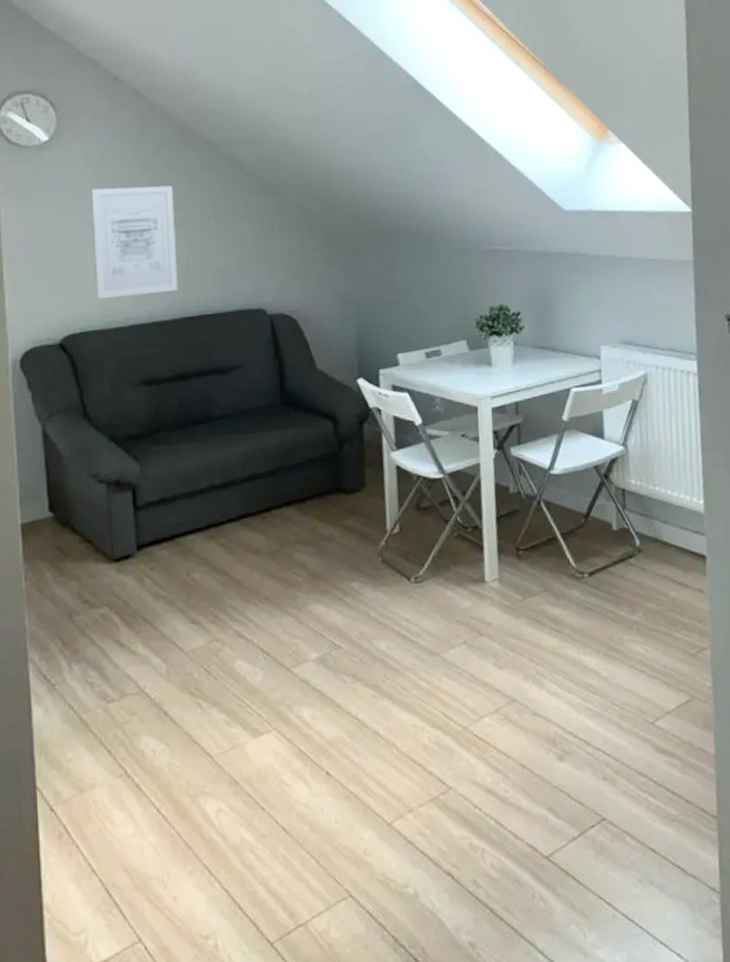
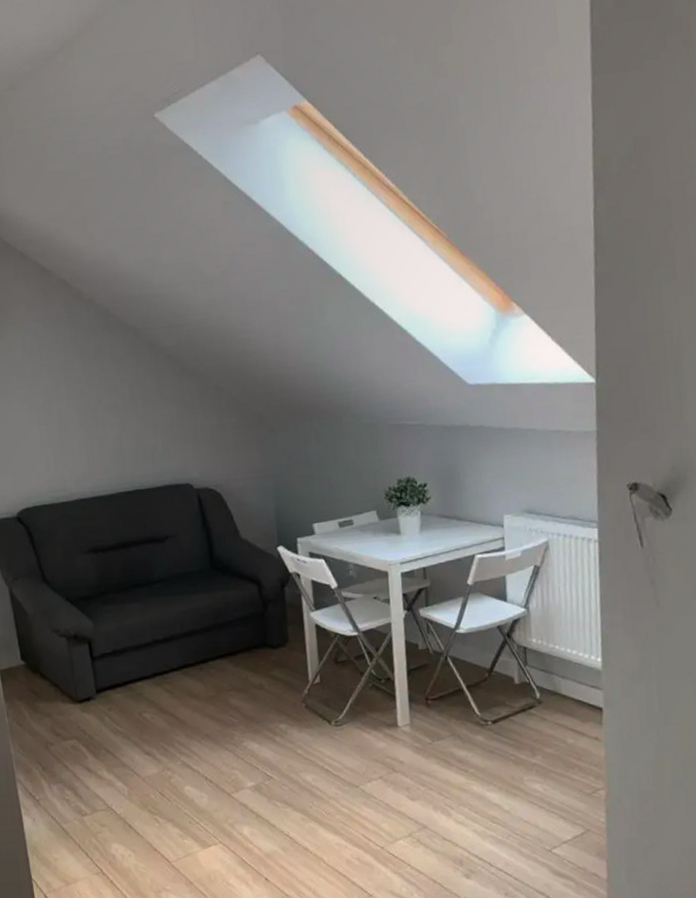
wall art: present [91,185,178,300] -> none [31,370,114,477]

